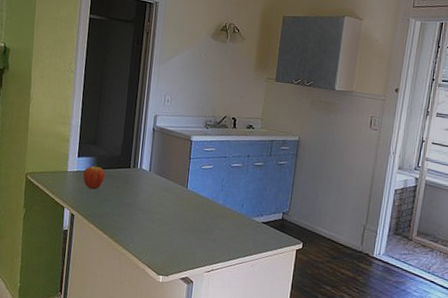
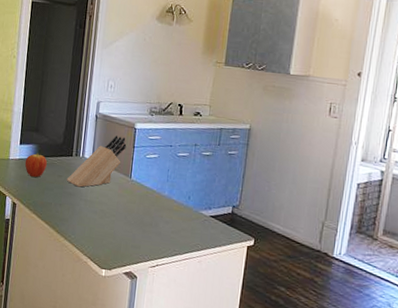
knife block: none [124,147,183,198] -> present [66,134,127,187]

